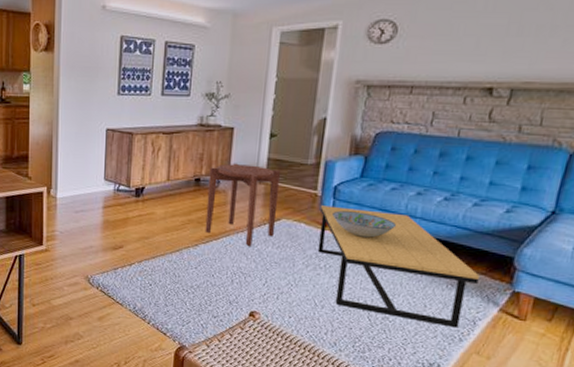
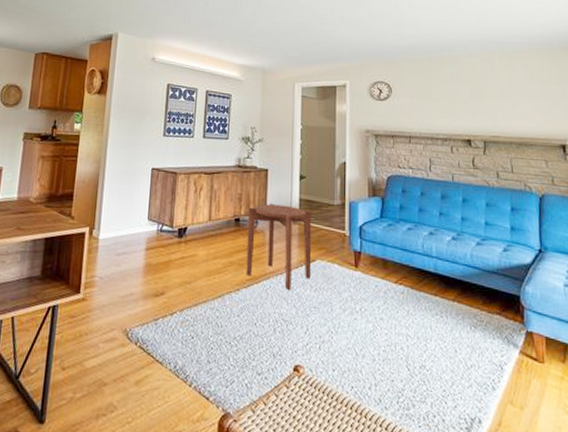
coffee table: present [317,205,480,328] -> none [349,245,496,375]
decorative bowl: present [332,210,396,238] -> none [361,251,416,278]

